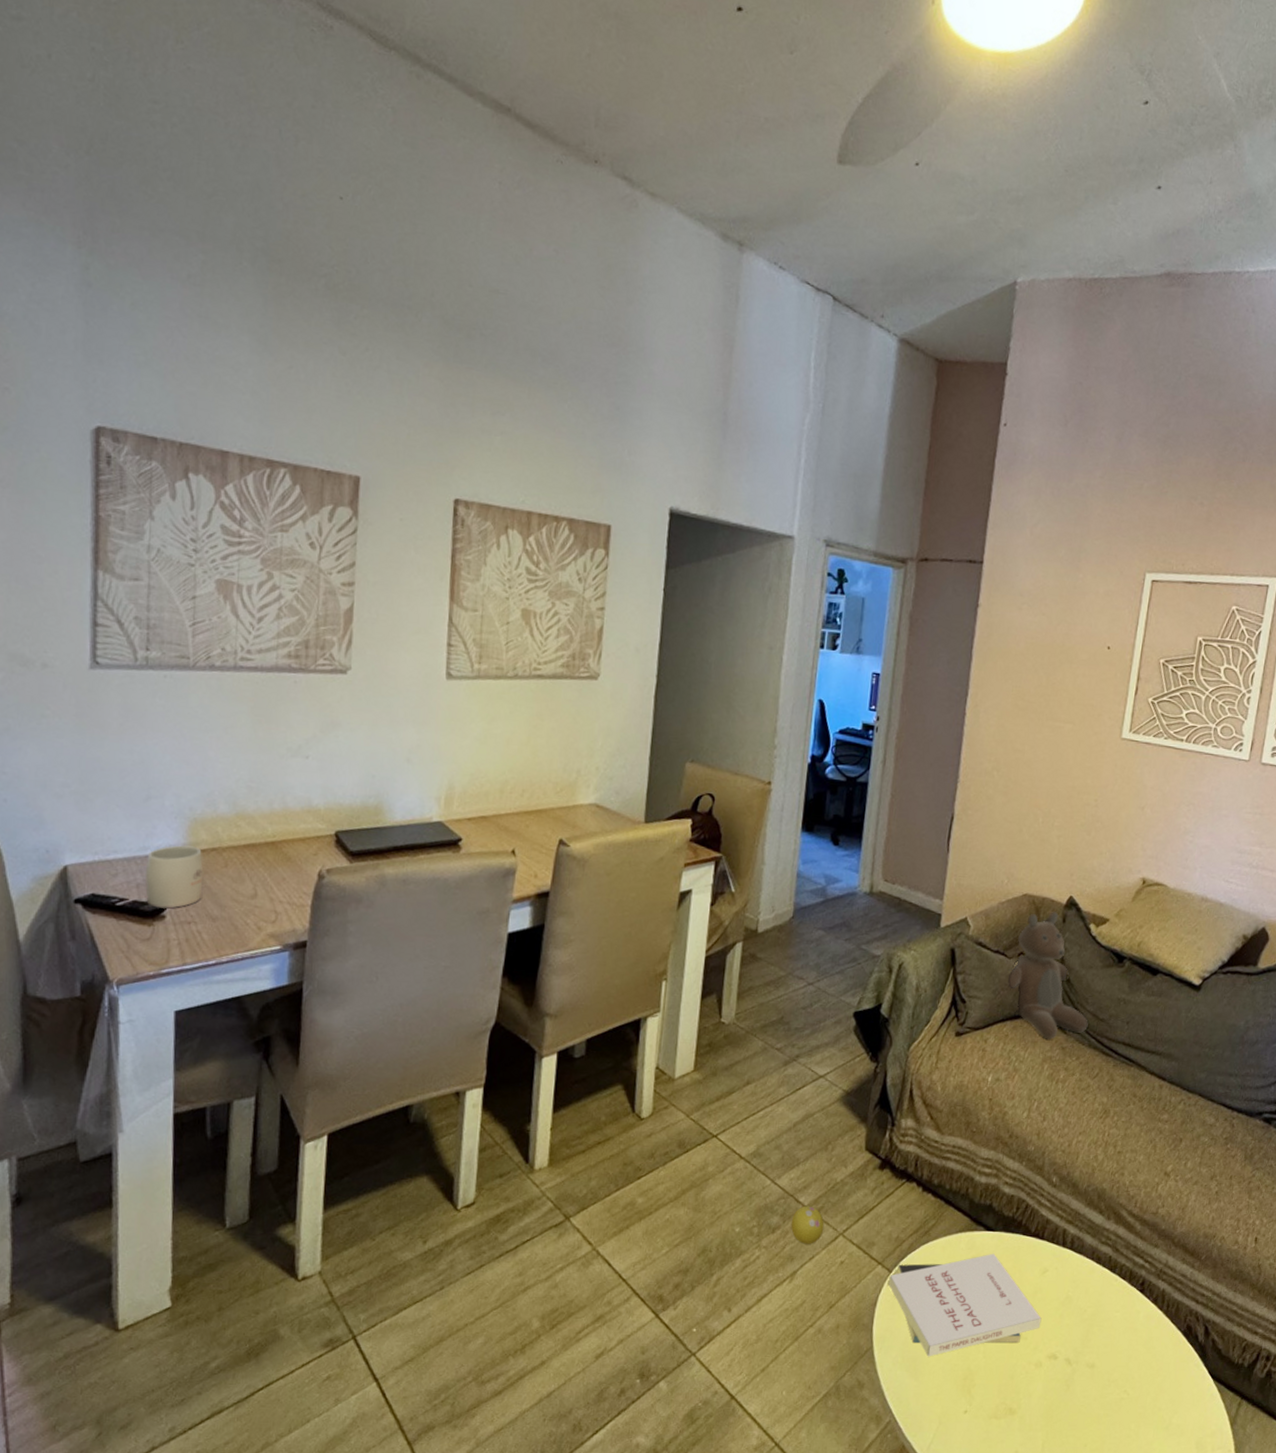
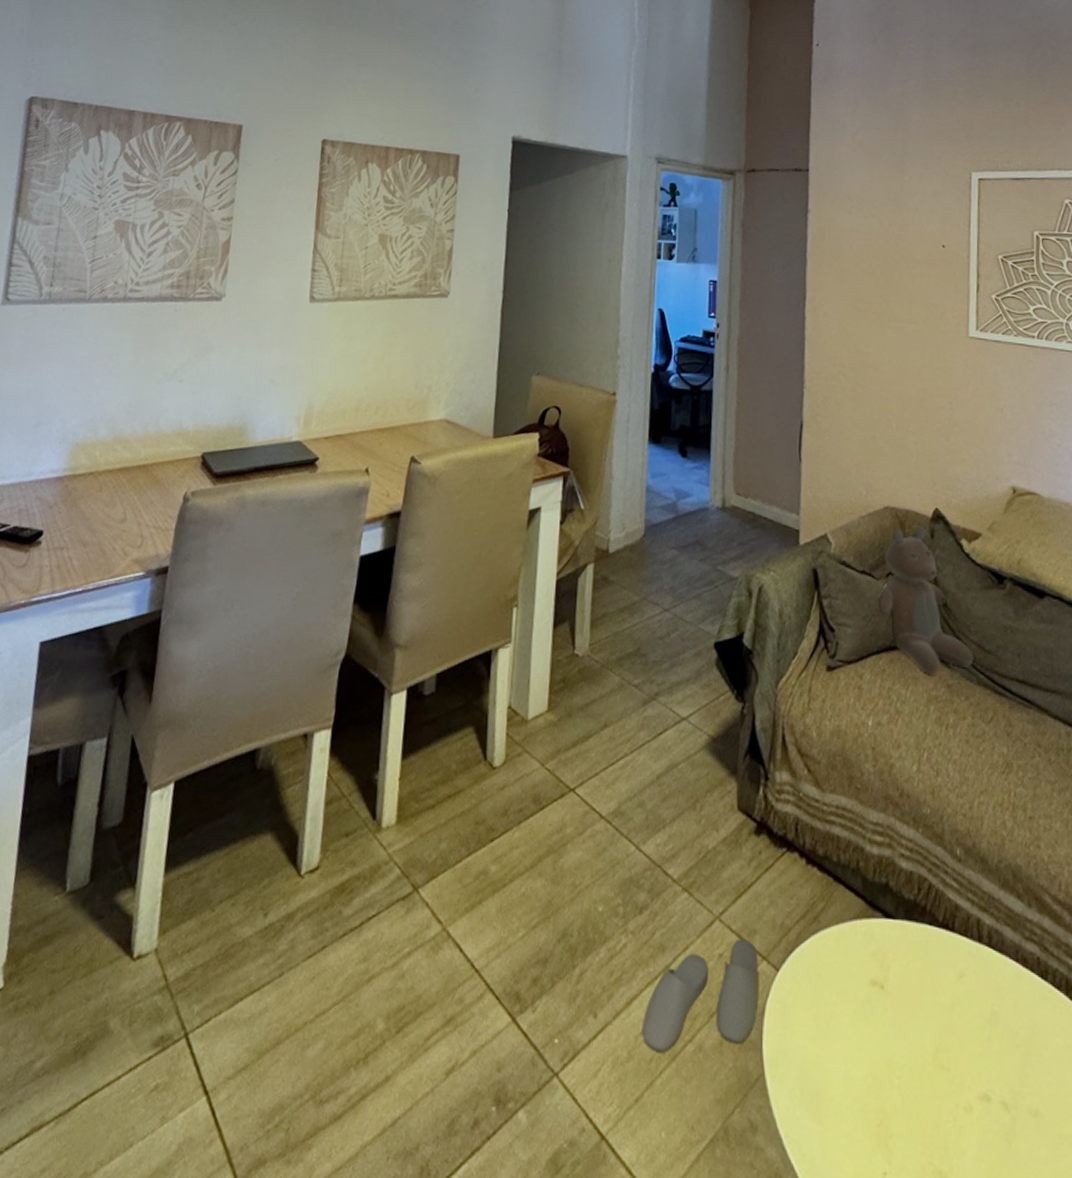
mug: present [144,845,204,909] -> none [25,470,81,534]
slippers: none [769,1250,875,1335] -> present [641,939,760,1052]
toy ball: present [791,1205,825,1244] -> none [660,879,698,930]
books: present [888,1253,1042,1357] -> none [776,948,965,1091]

